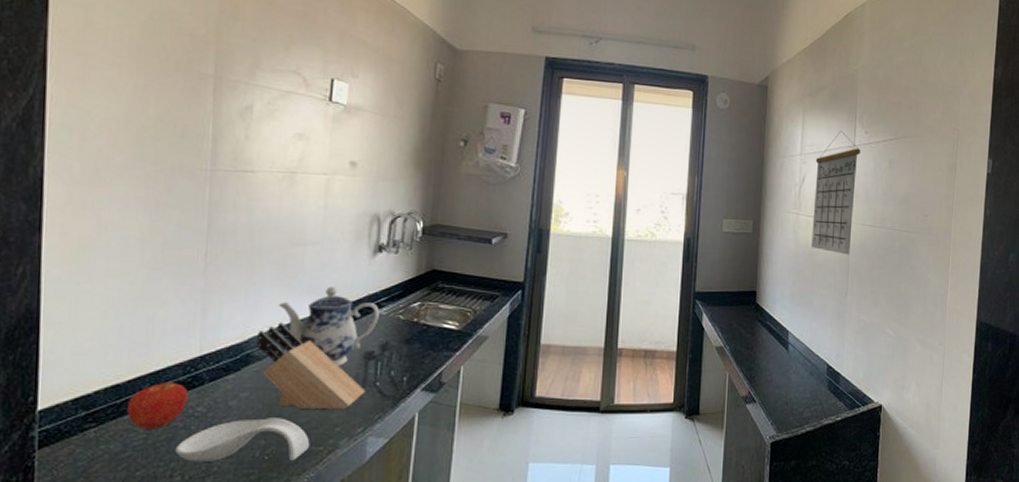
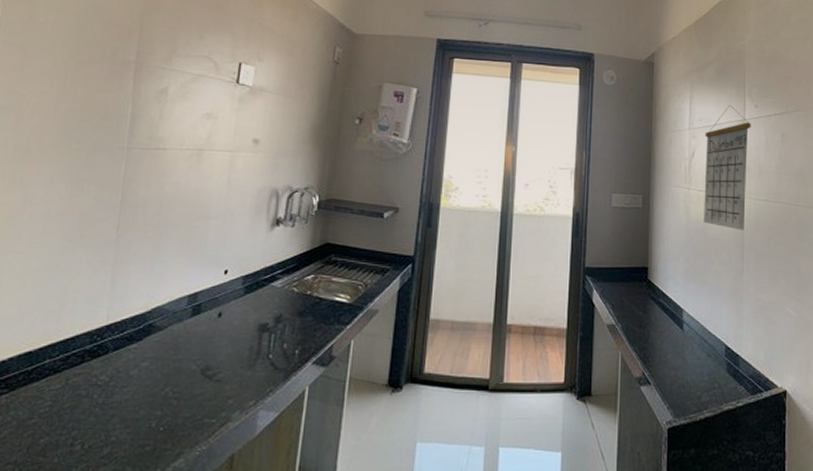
apple: present [127,381,188,430] -> none [36,349,94,397]
spoon rest: present [175,418,310,462] -> none [77,388,204,433]
knife block: present [256,322,366,410] -> none [158,293,259,382]
teapot: present [279,287,379,366] -> none [182,259,275,338]

